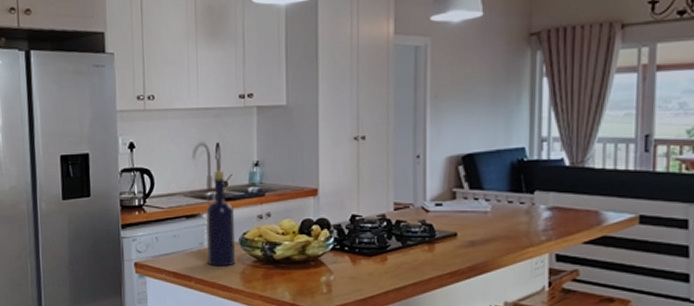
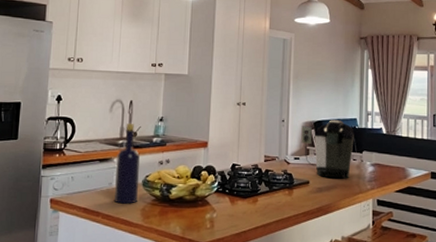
coffee maker: none [444,151,522,229] -> present [301,120,354,179]

